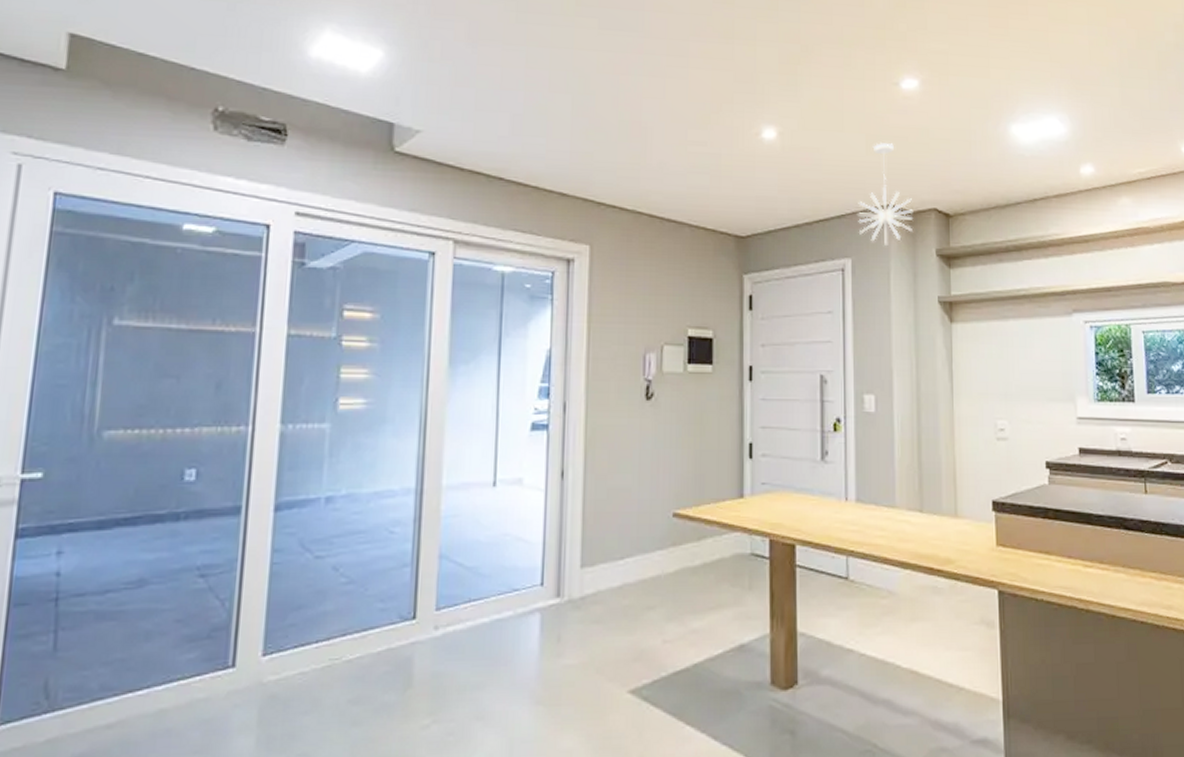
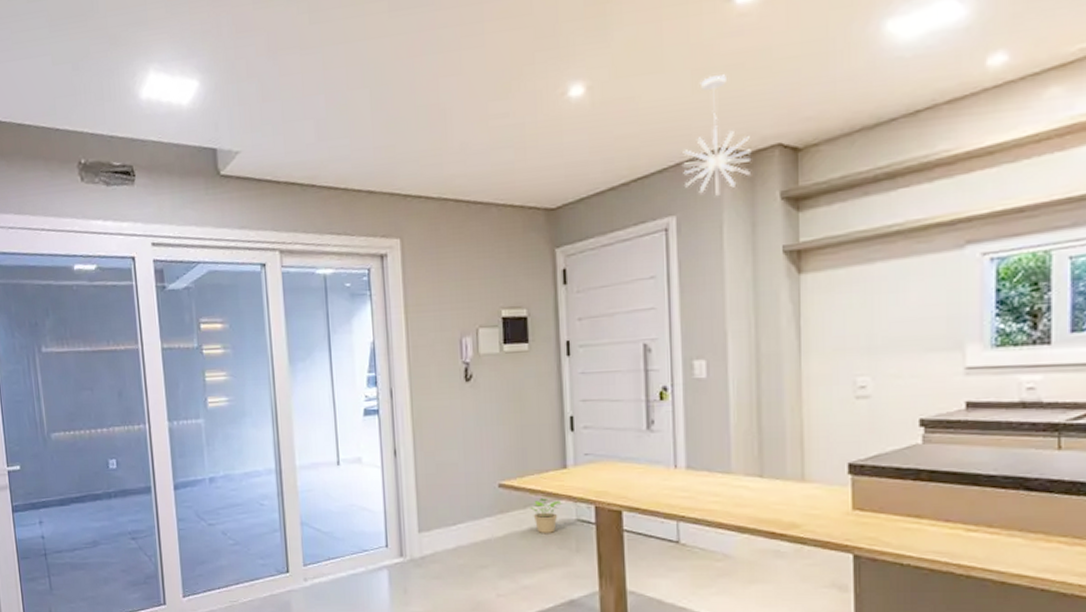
potted plant: none [704,528,737,569] -> present [530,496,562,533]

